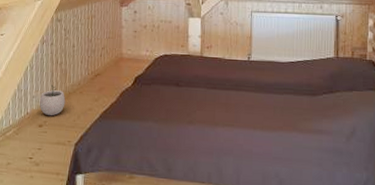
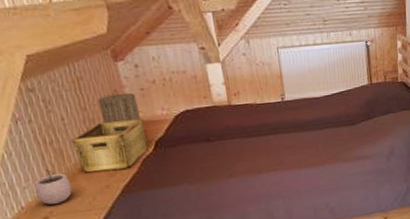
hamper: none [74,54,130,96] -> present [71,119,148,173]
laundry hamper: none [101,29,129,65] -> present [98,89,141,133]

